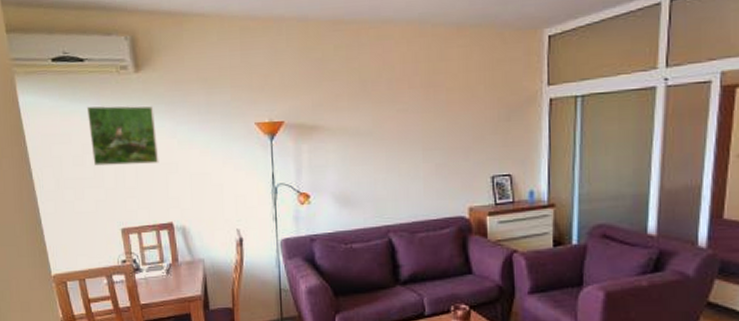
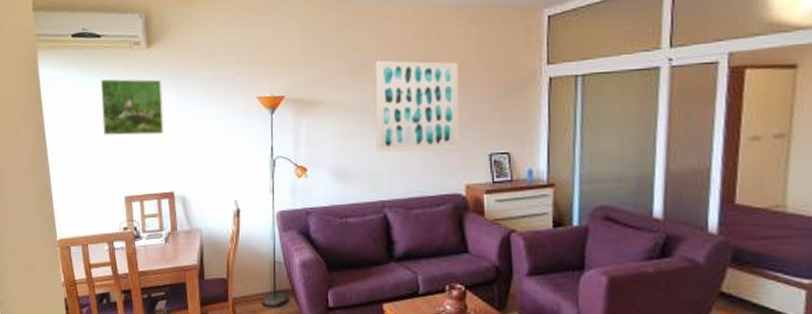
wall art: none [375,83,462,176] -> present [375,60,459,151]

